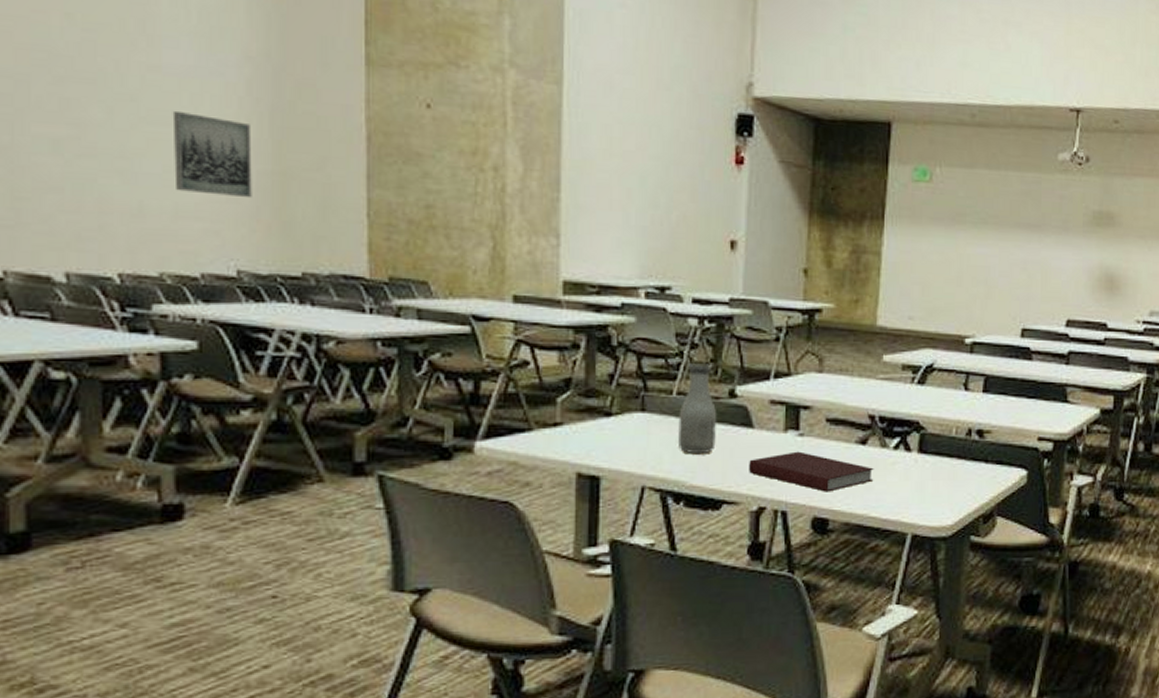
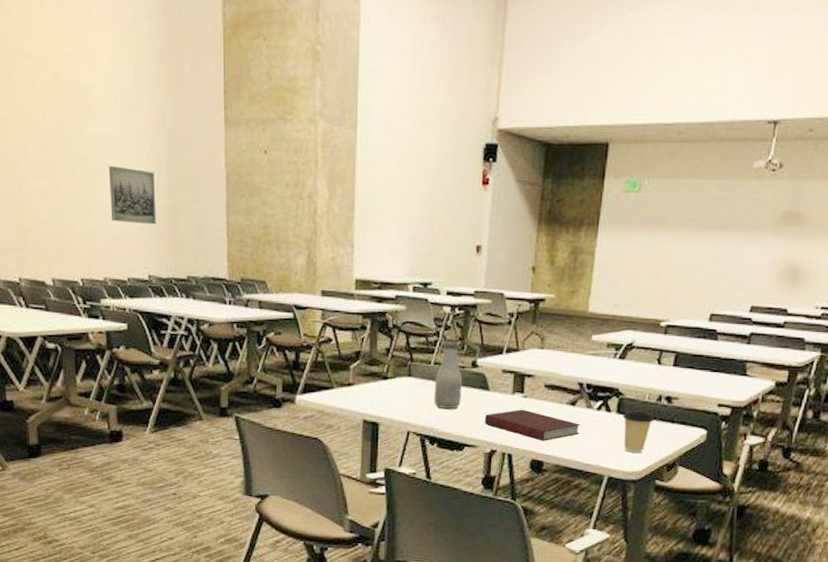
coffee cup: none [926,449,964,502] -> present [623,411,654,453]

